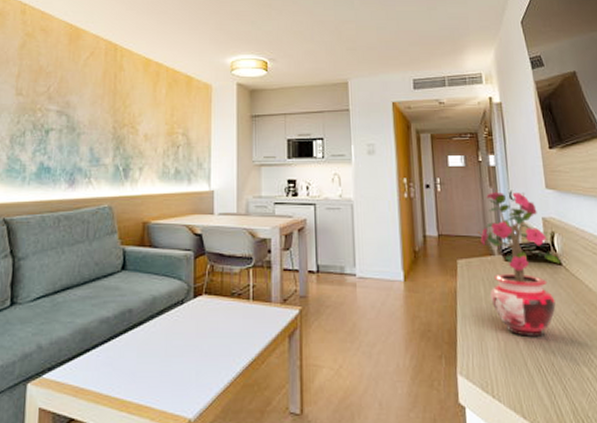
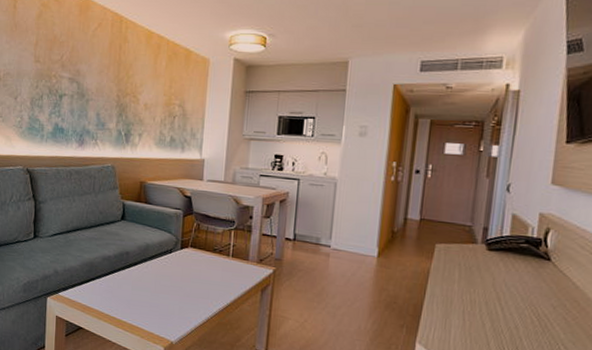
potted plant: present [478,188,561,336] -> none [463,180,550,323]

